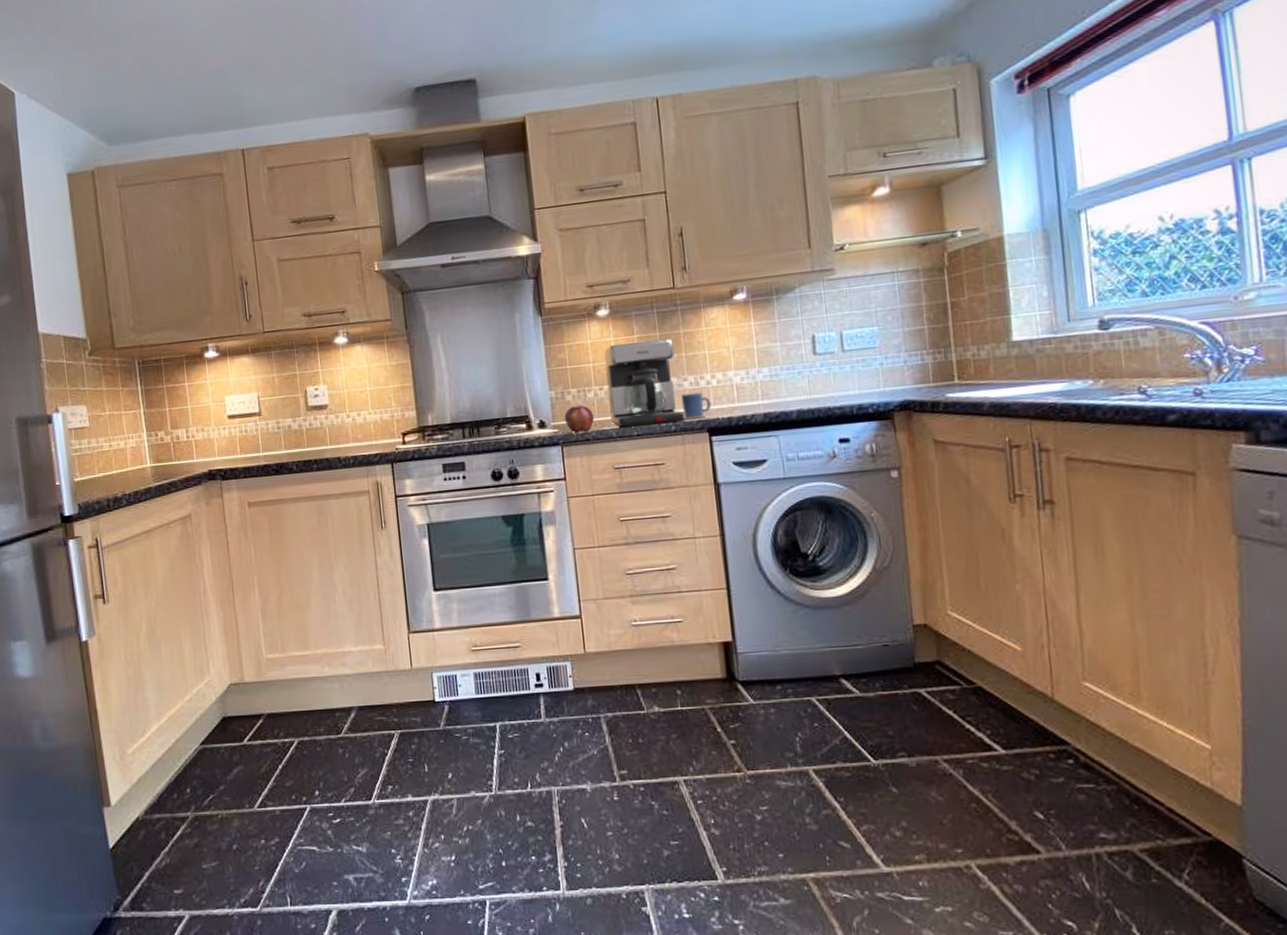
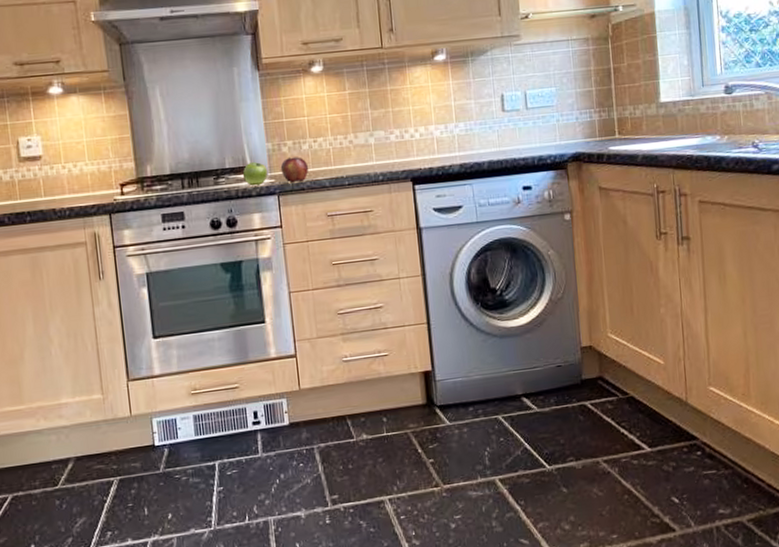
fruit: none [525,410,551,436] -> present [243,161,268,186]
coffee maker: present [604,339,685,429] -> none [318,95,391,179]
mug: present [680,392,712,420] -> none [387,144,415,170]

